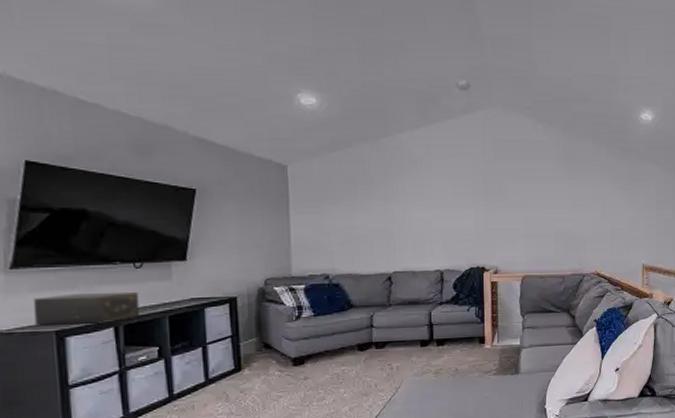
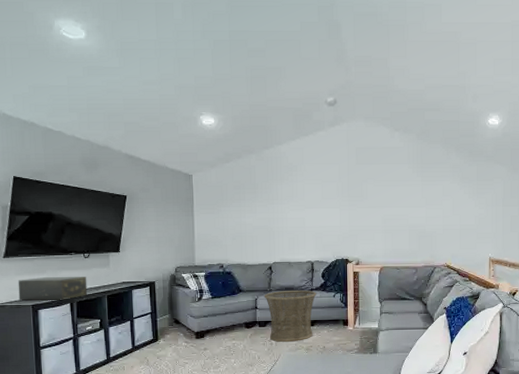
basket: none [381,303,447,366] -> present [264,290,316,343]

